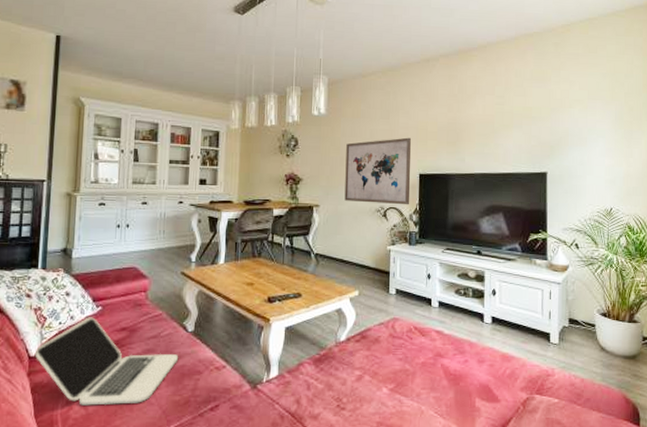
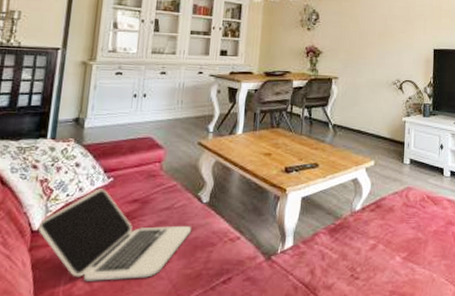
wall art: present [344,137,411,205] -> none [362,14,426,79]

